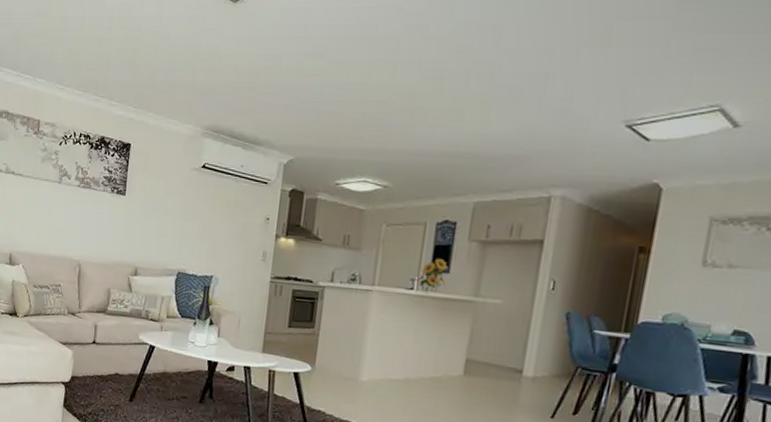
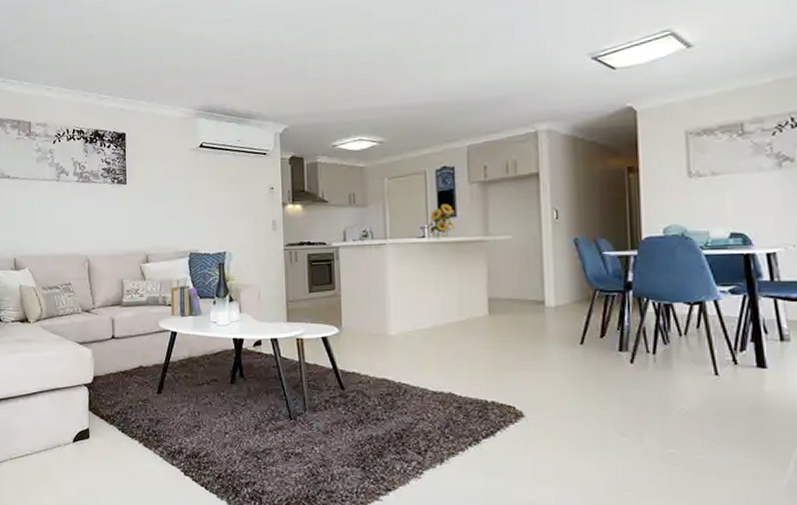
books: none [152,302,182,334] -> present [170,285,202,317]

